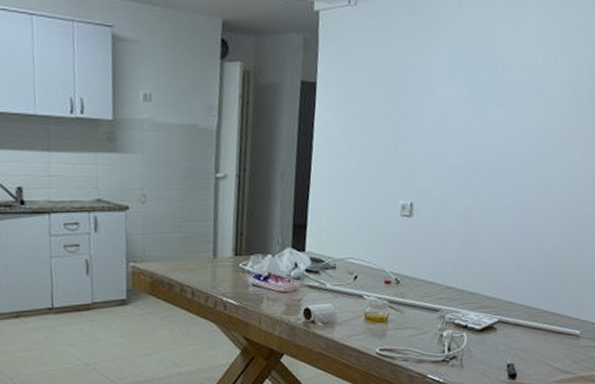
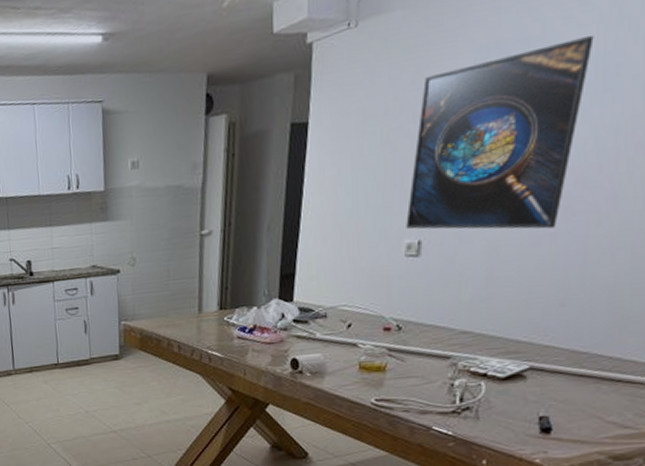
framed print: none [400,51,529,202] -> present [406,36,594,230]

